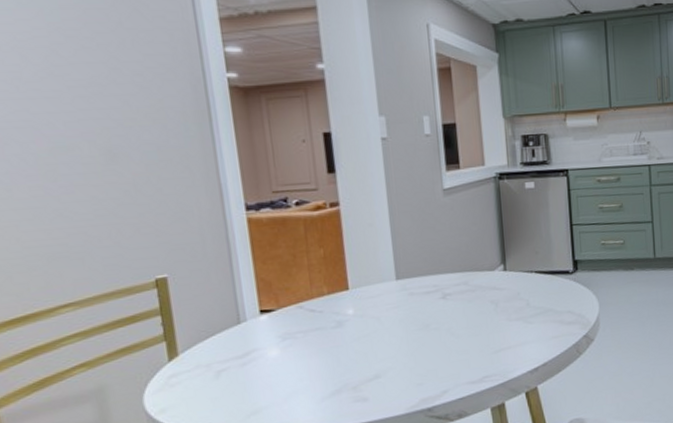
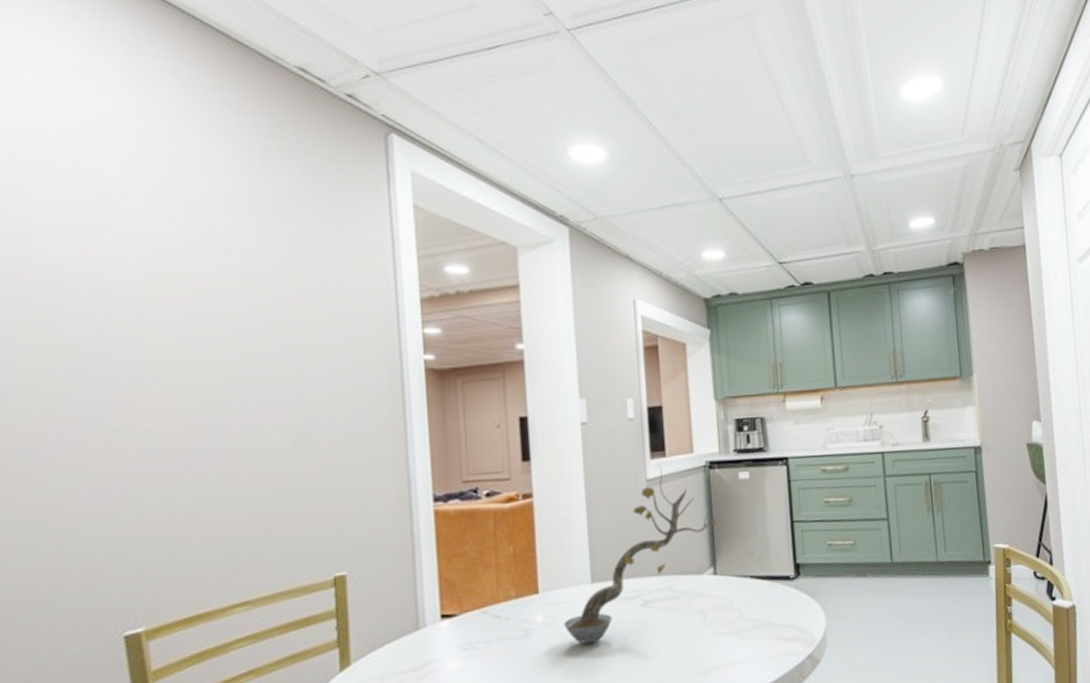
plant: none [373,177,506,332] -> present [564,466,717,644]

